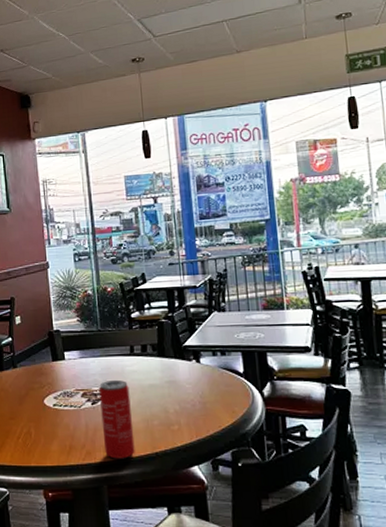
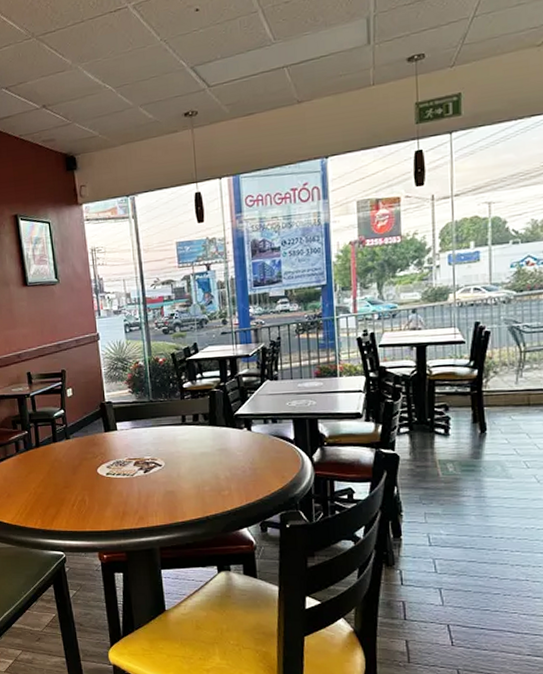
beverage can: present [98,380,135,459] -> none [150,449,187,523]

